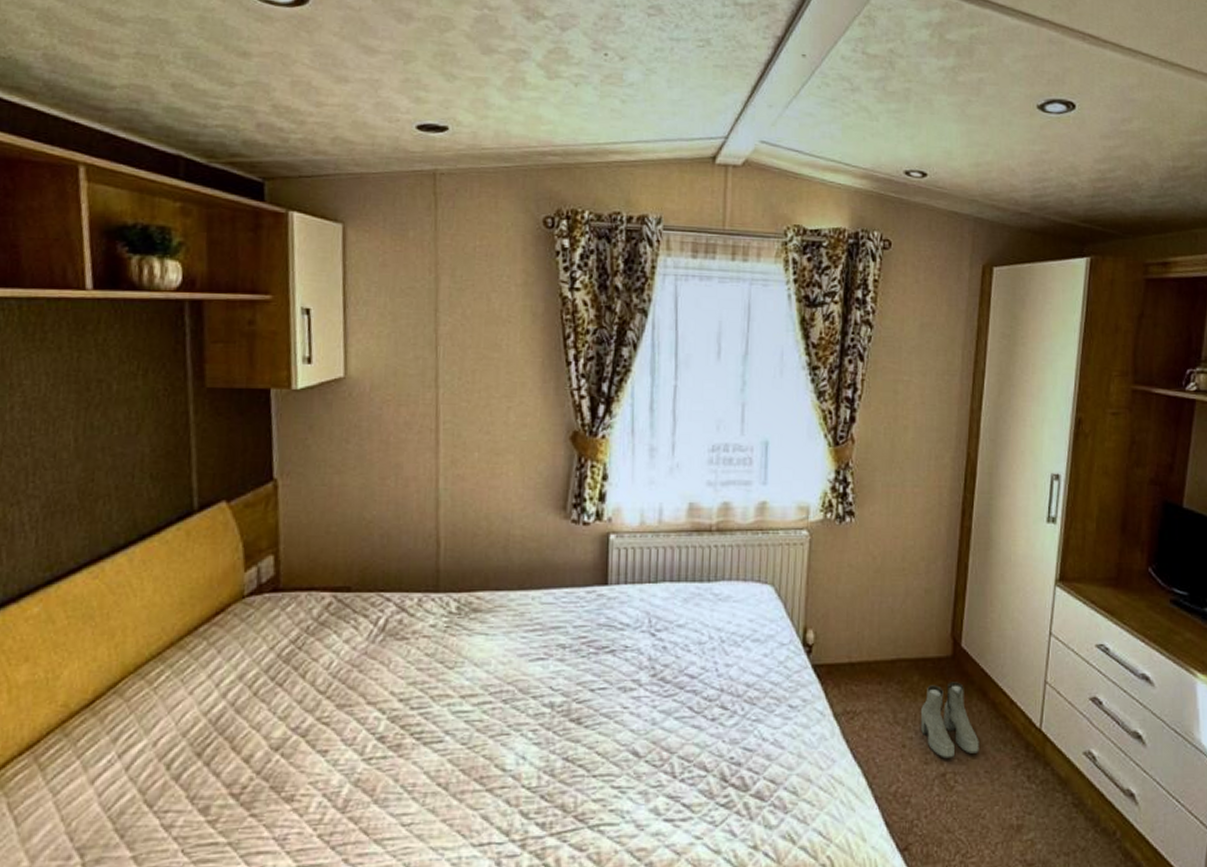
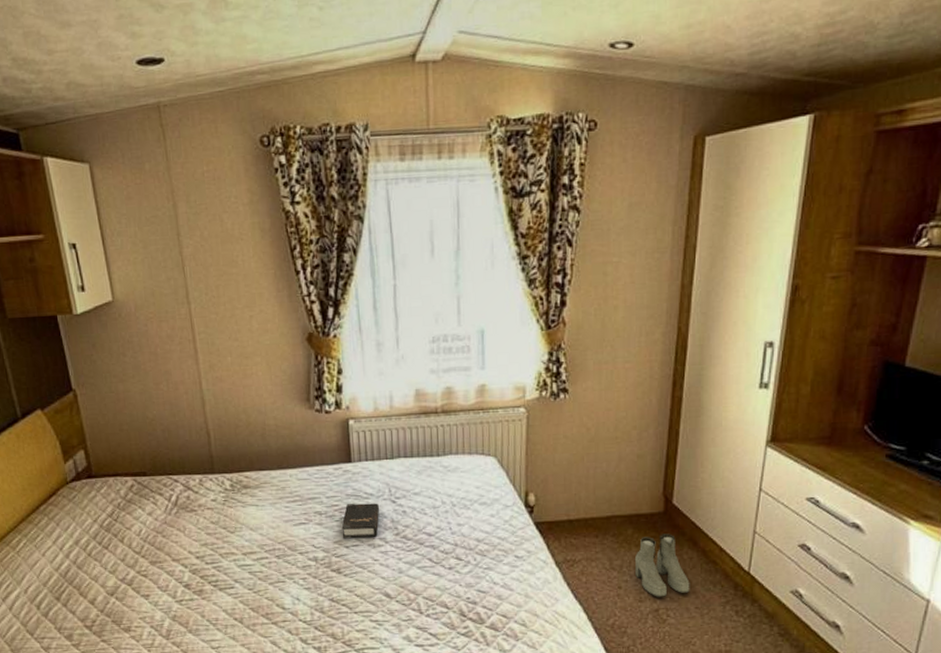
hardback book: none [587,636,636,680] -> present [341,503,380,539]

